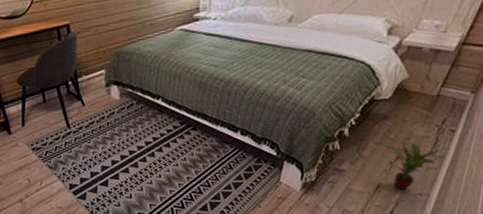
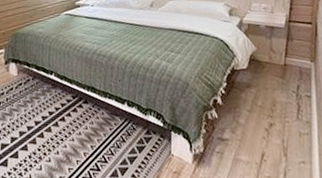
potted plant: present [383,143,441,190] -> none [254,109,306,158]

